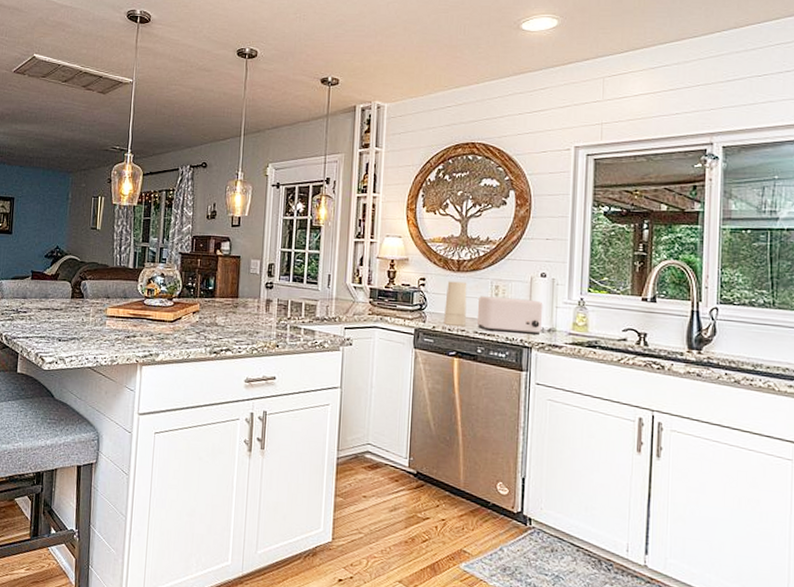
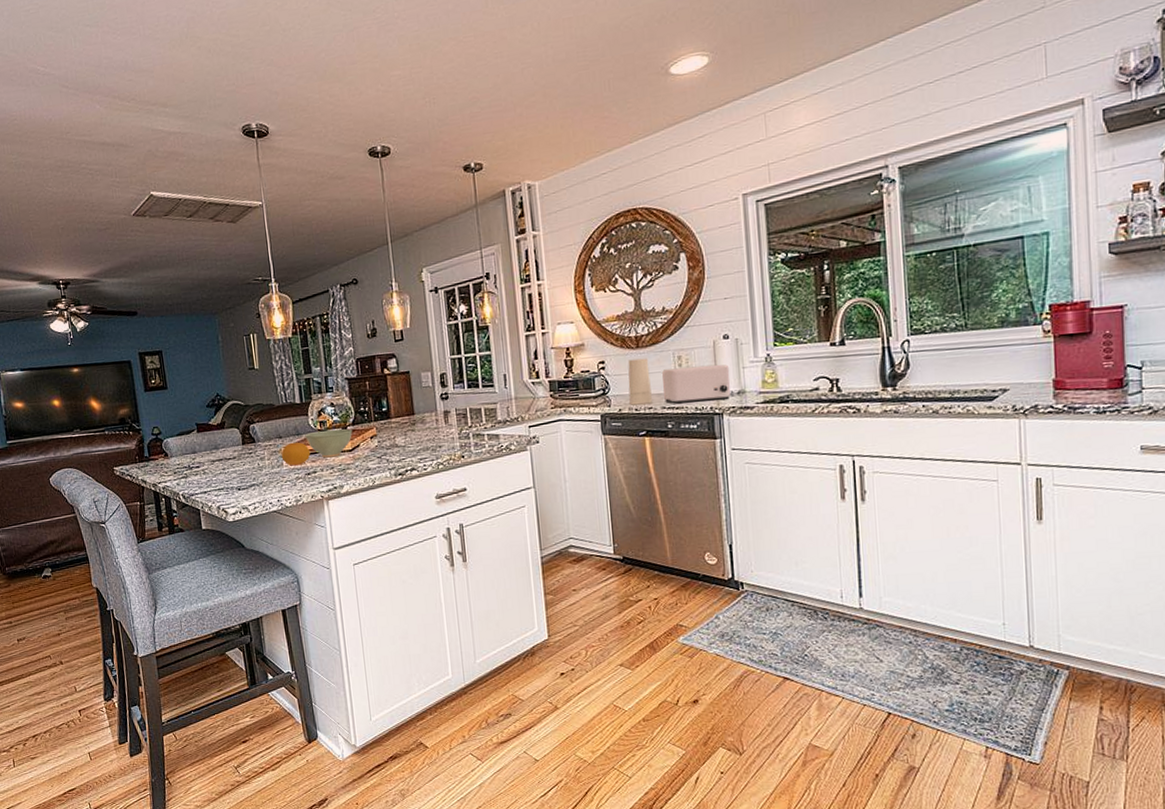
fruit: none [105,304,134,327] -> present [281,442,311,466]
bowl: none [131,298,178,326] -> present [305,429,353,458]

